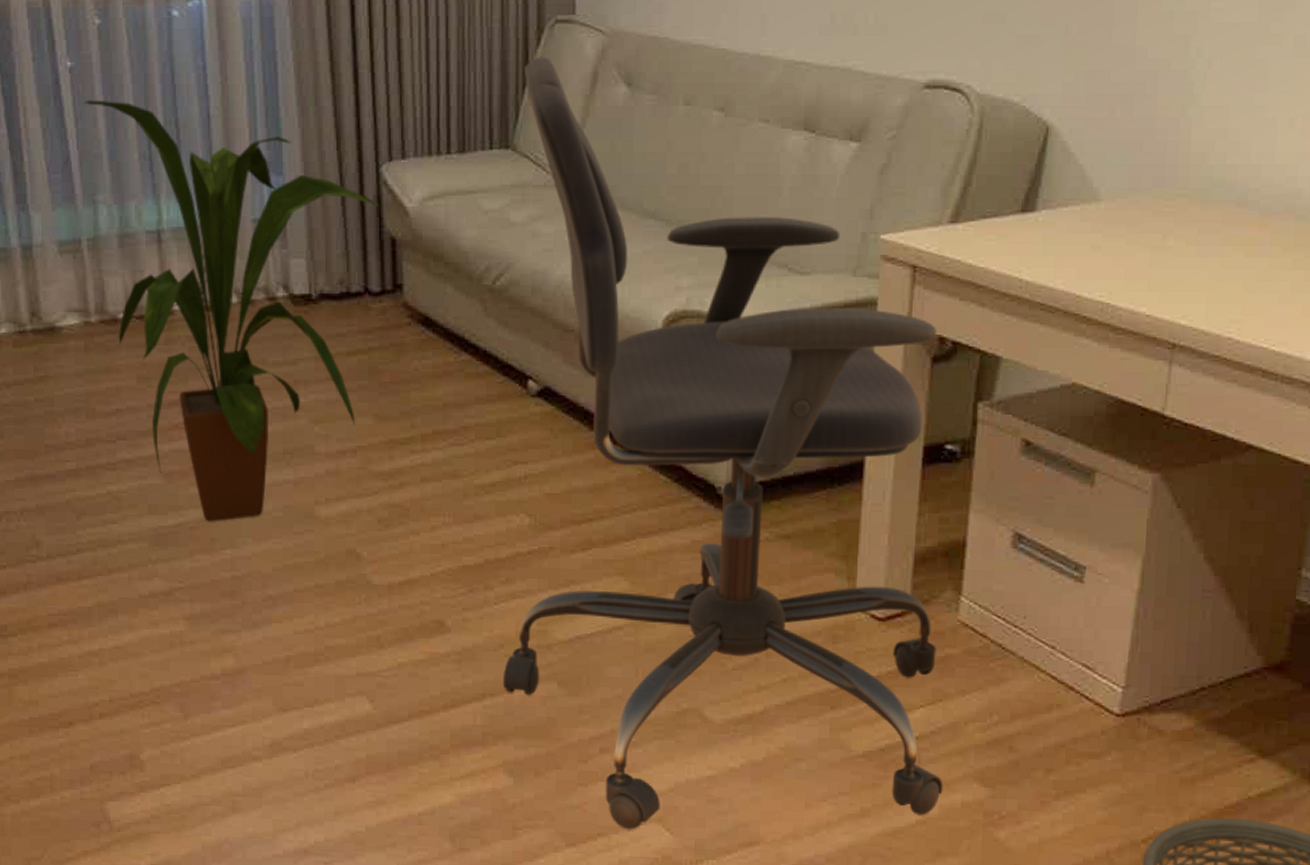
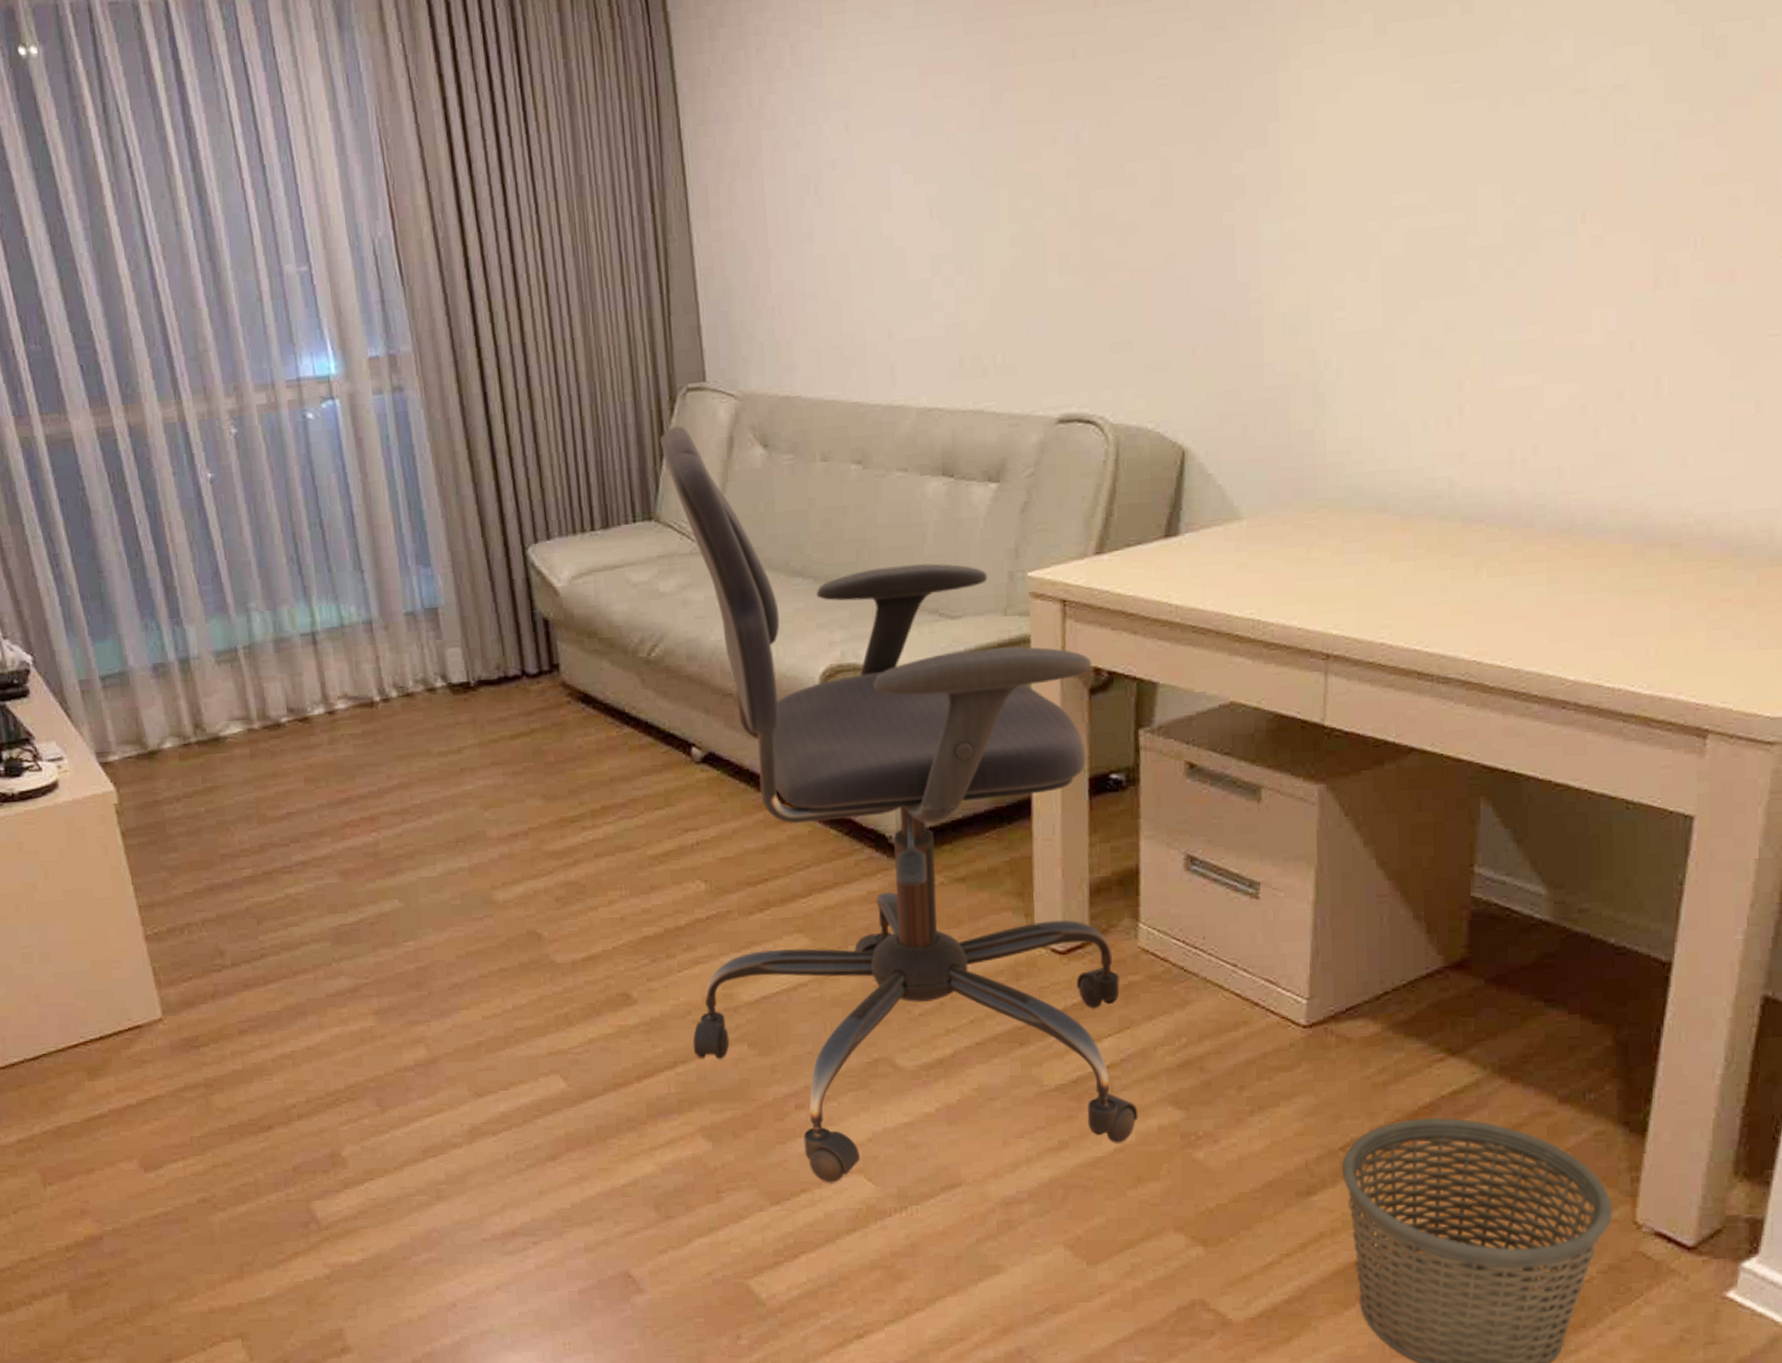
house plant: present [84,99,379,522] -> none [227,507,529,916]

